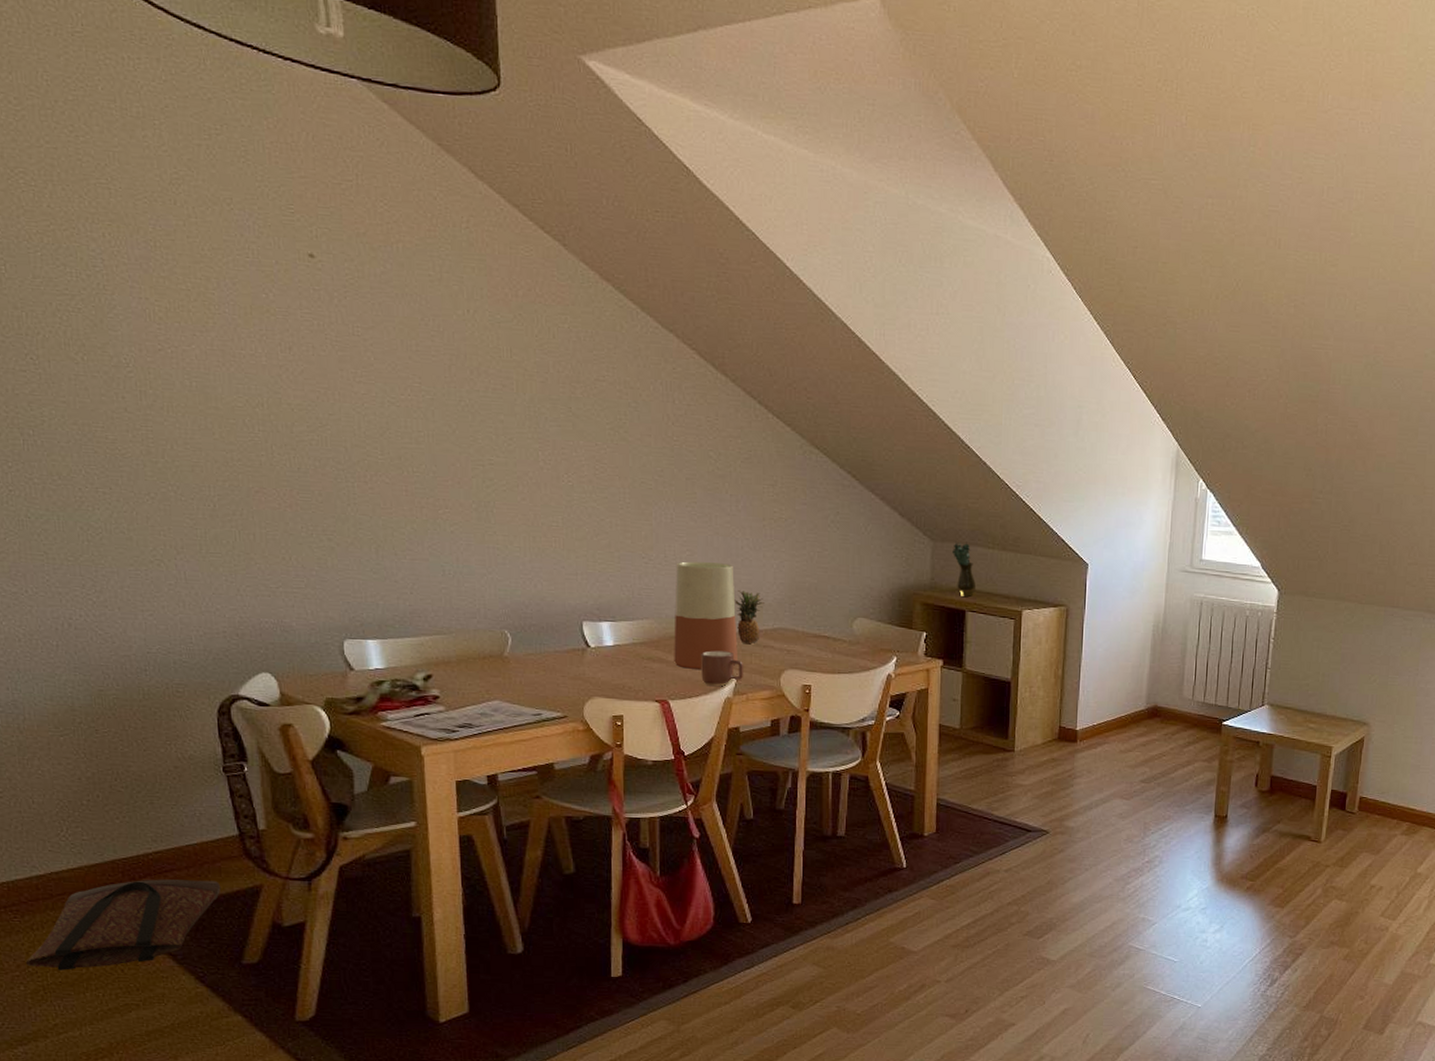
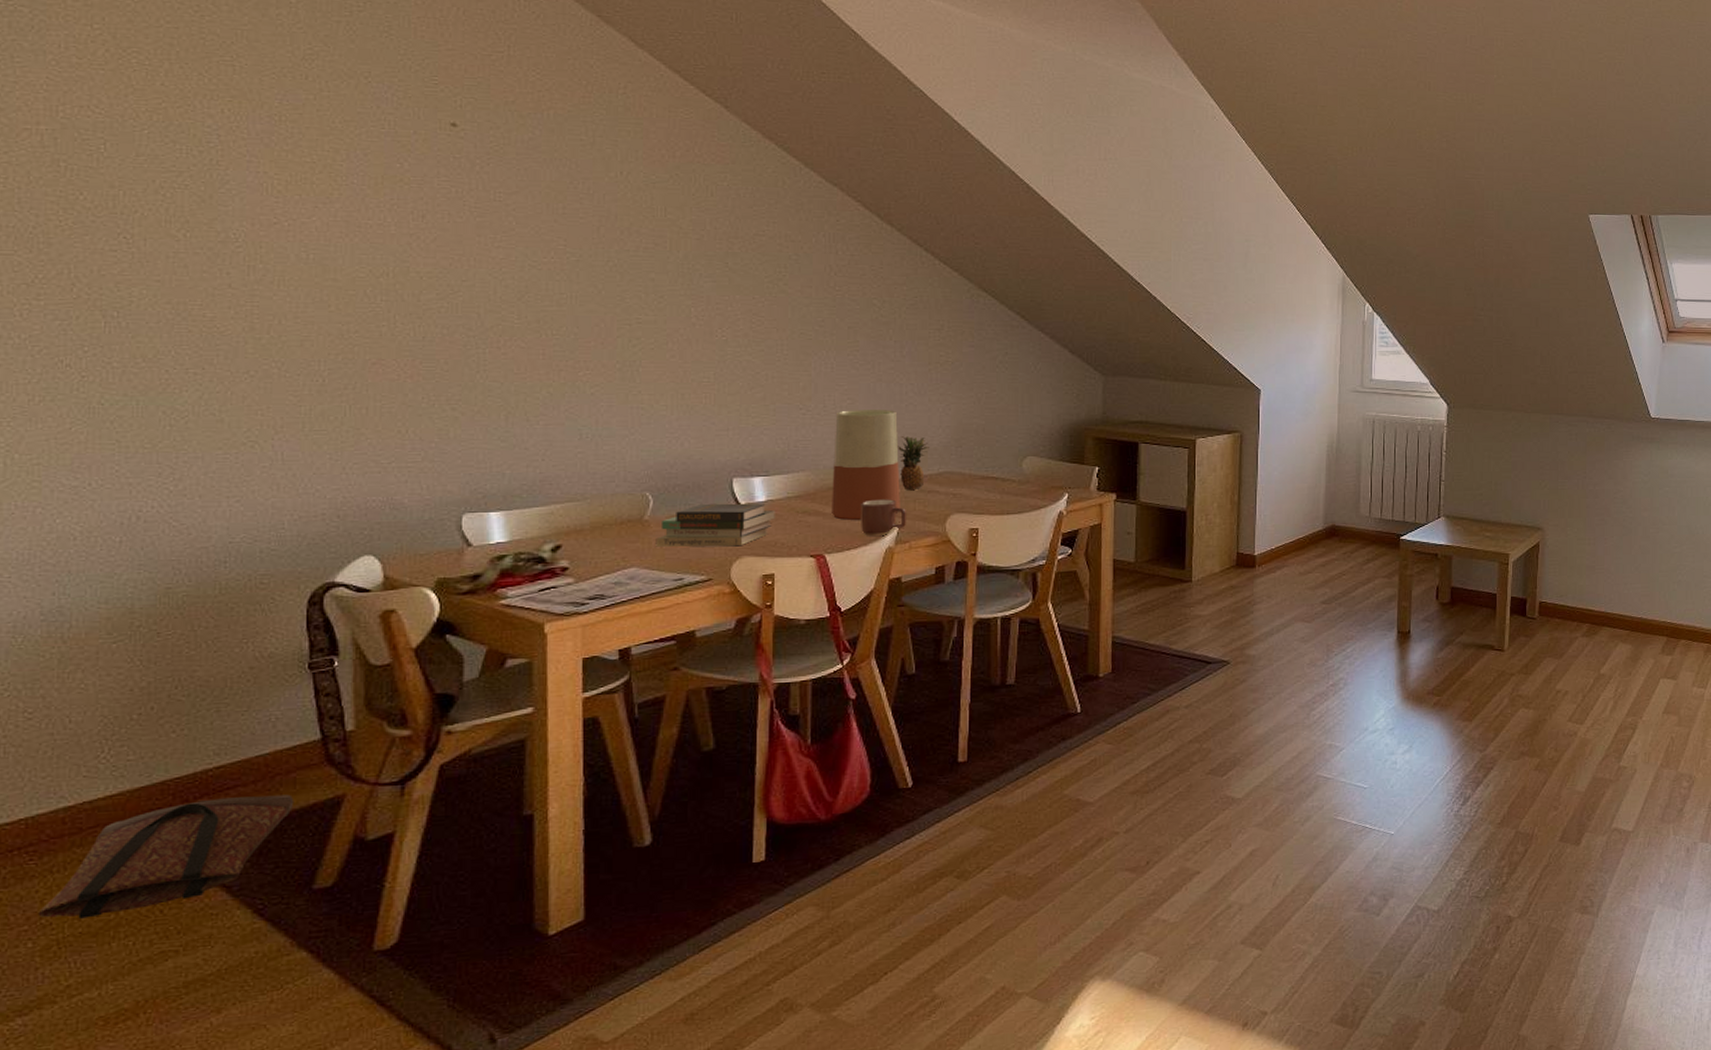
books: none [515,644,622,687] -> present [656,503,775,547]
vase: present [952,541,977,597] -> none [1124,375,1149,428]

